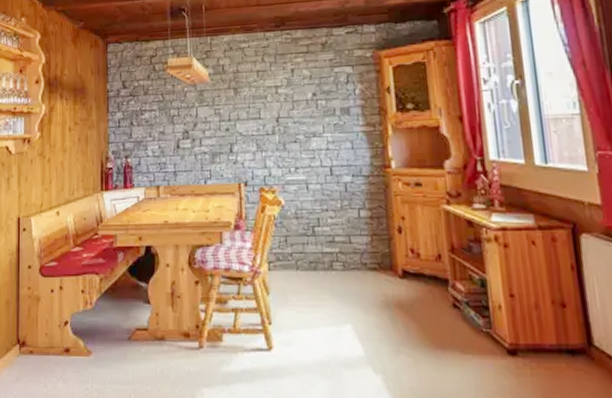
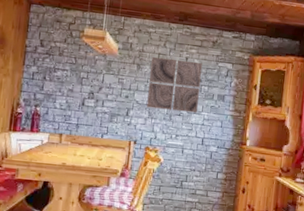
wall art: none [250,72,317,139] -> present [147,56,202,113]

